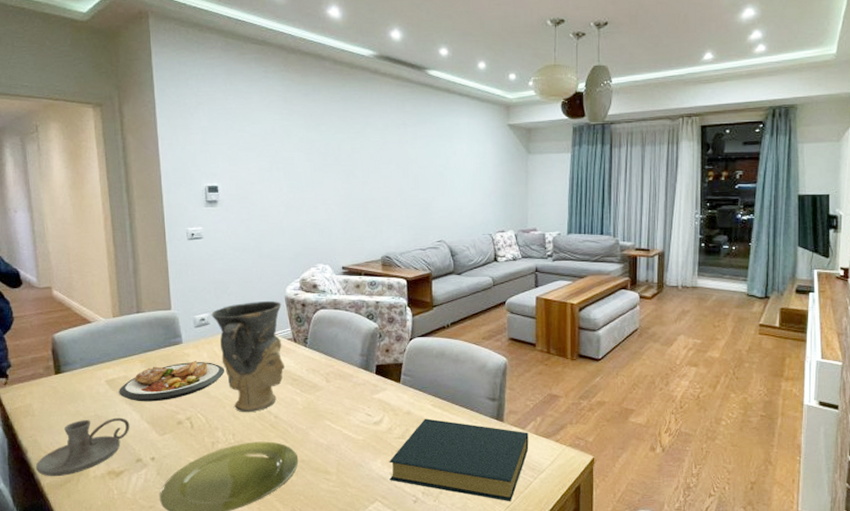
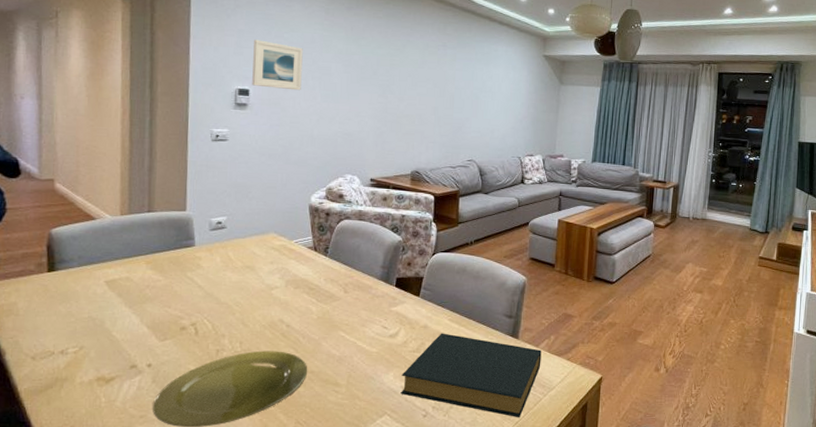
candle holder: present [35,417,130,477] -> none [13,320,127,382]
plate: present [119,361,224,402] -> none [119,265,238,306]
vase: present [211,300,285,413] -> none [229,207,305,321]
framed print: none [218,135,267,183] -> present [252,39,303,91]

